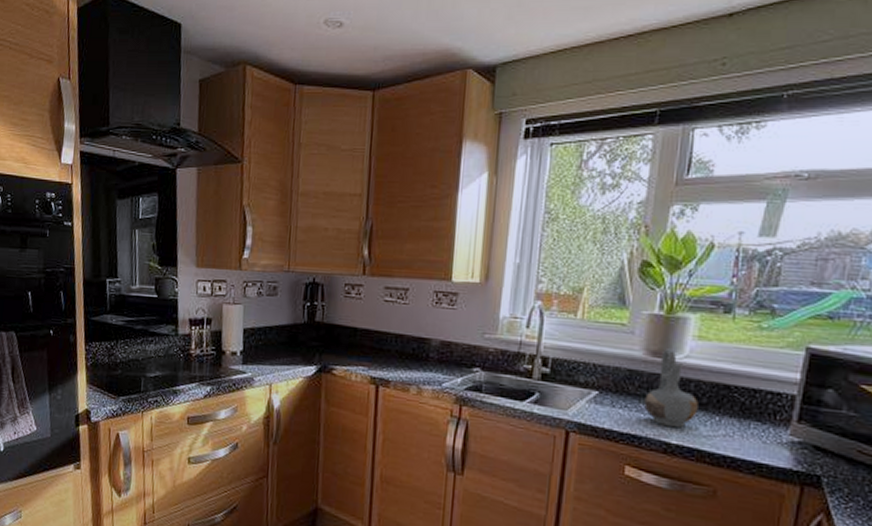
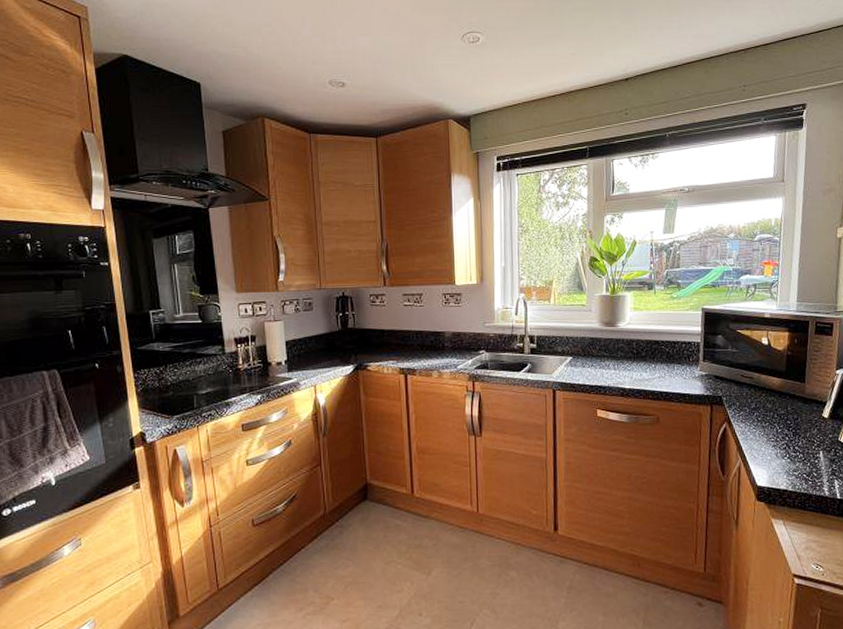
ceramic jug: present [644,348,698,428] -> none [604,319,640,377]

